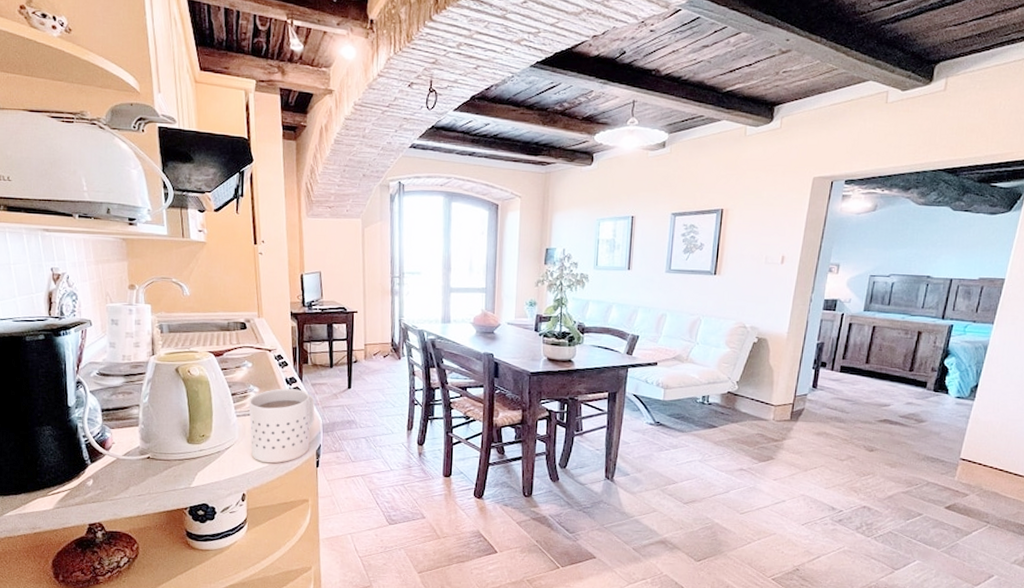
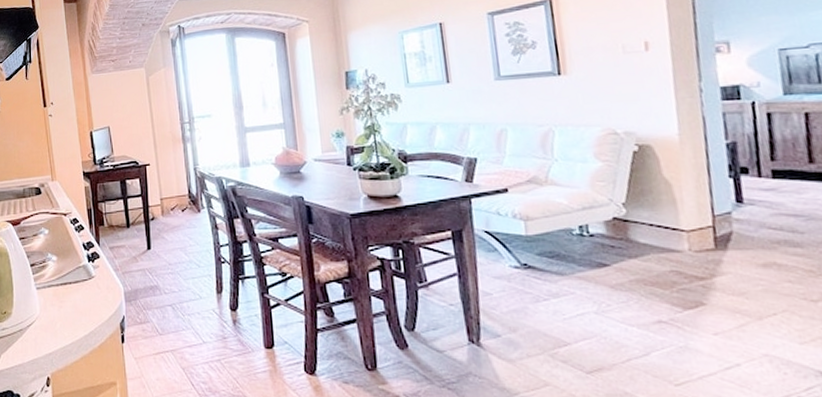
mug: present [248,388,315,464] -> none [48,254,116,341]

